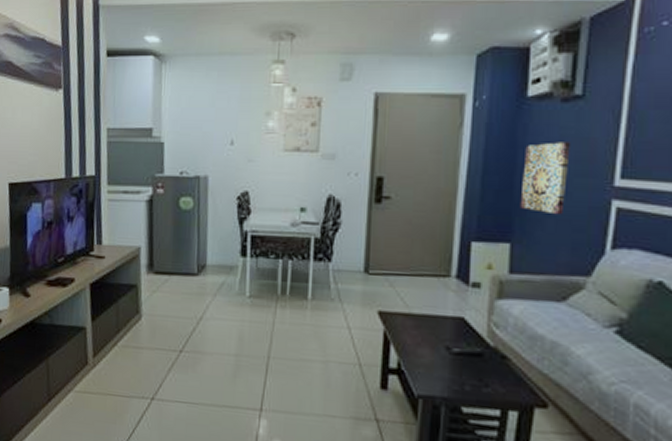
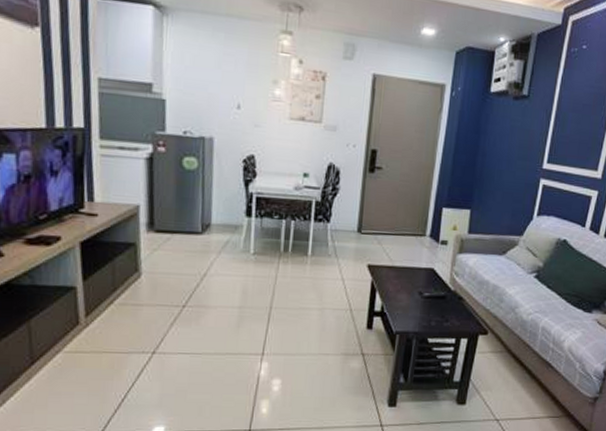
wall art: present [520,142,571,215] -> none [479,131,517,189]

